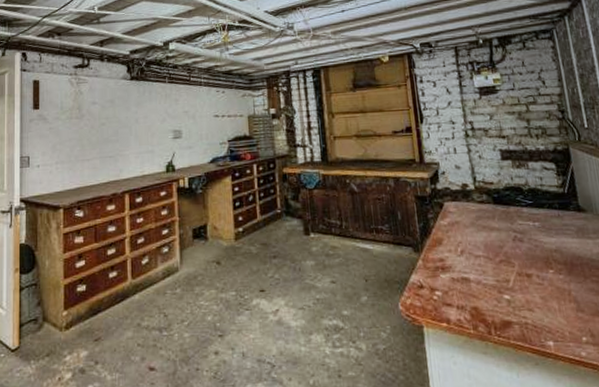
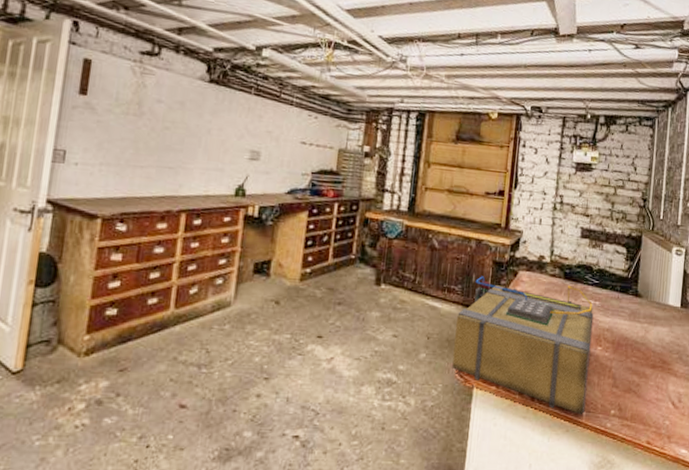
toolbox: none [390,210,552,346] -> present [452,276,594,415]

